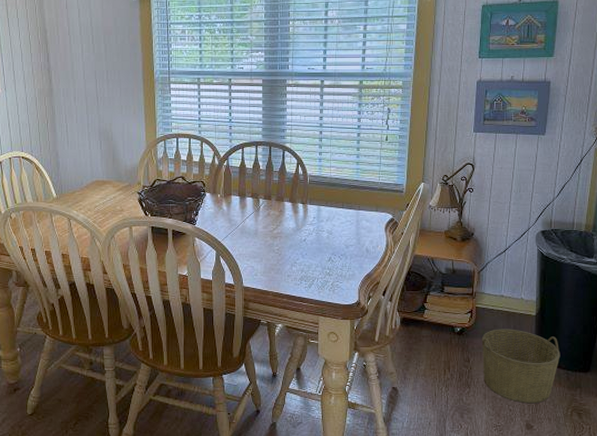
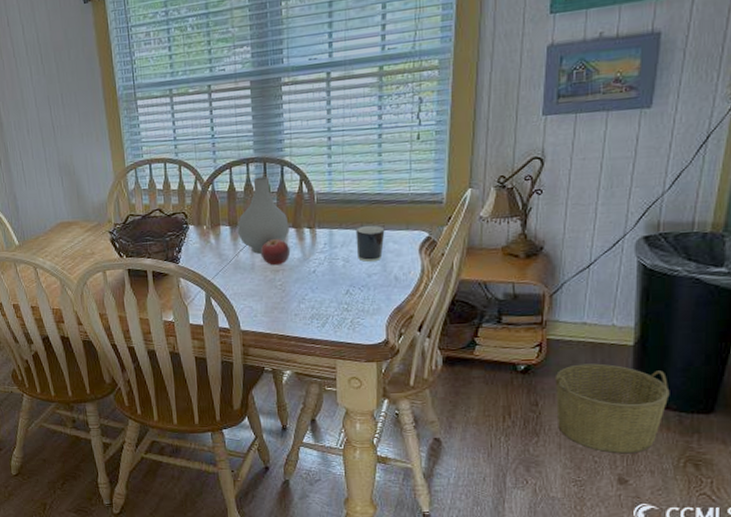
vase: none [245,158,287,222] -> present [237,176,290,254]
fruit: none [263,210,287,233] -> present [260,238,291,266]
mug: none [338,205,360,235] -> present [355,225,385,262]

